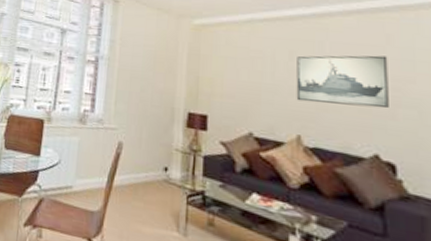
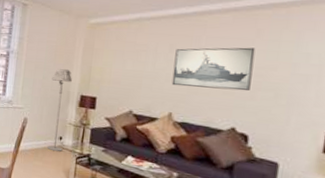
floor lamp: none [149,78,176,188] -> present [47,68,72,152]

